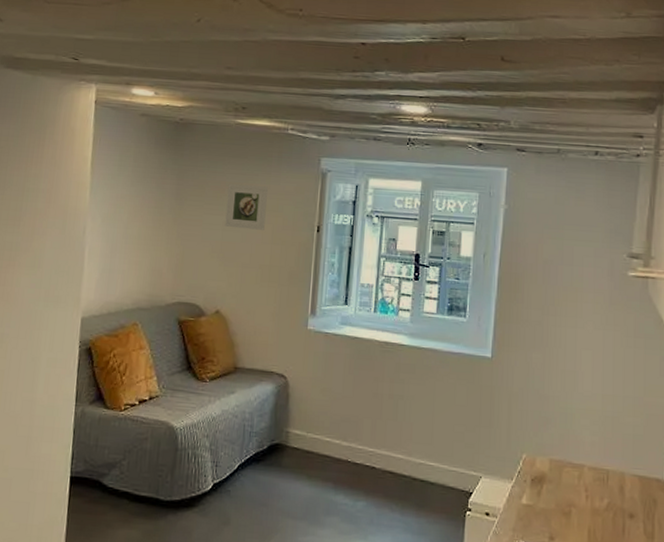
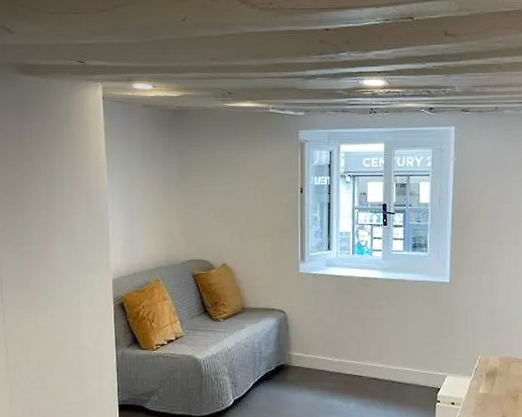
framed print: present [225,183,268,230] -> none [223,158,257,195]

